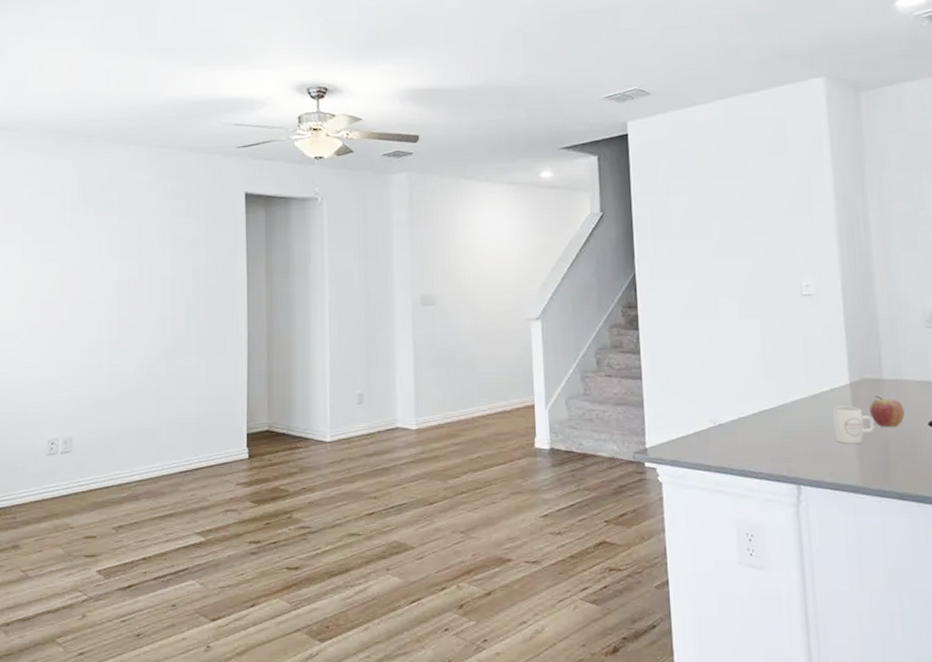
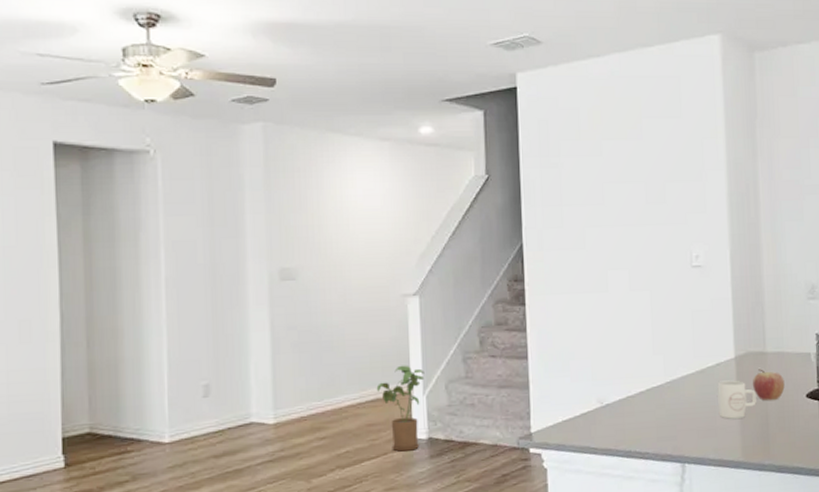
house plant: none [504,381,547,460] -> present [376,365,425,452]

